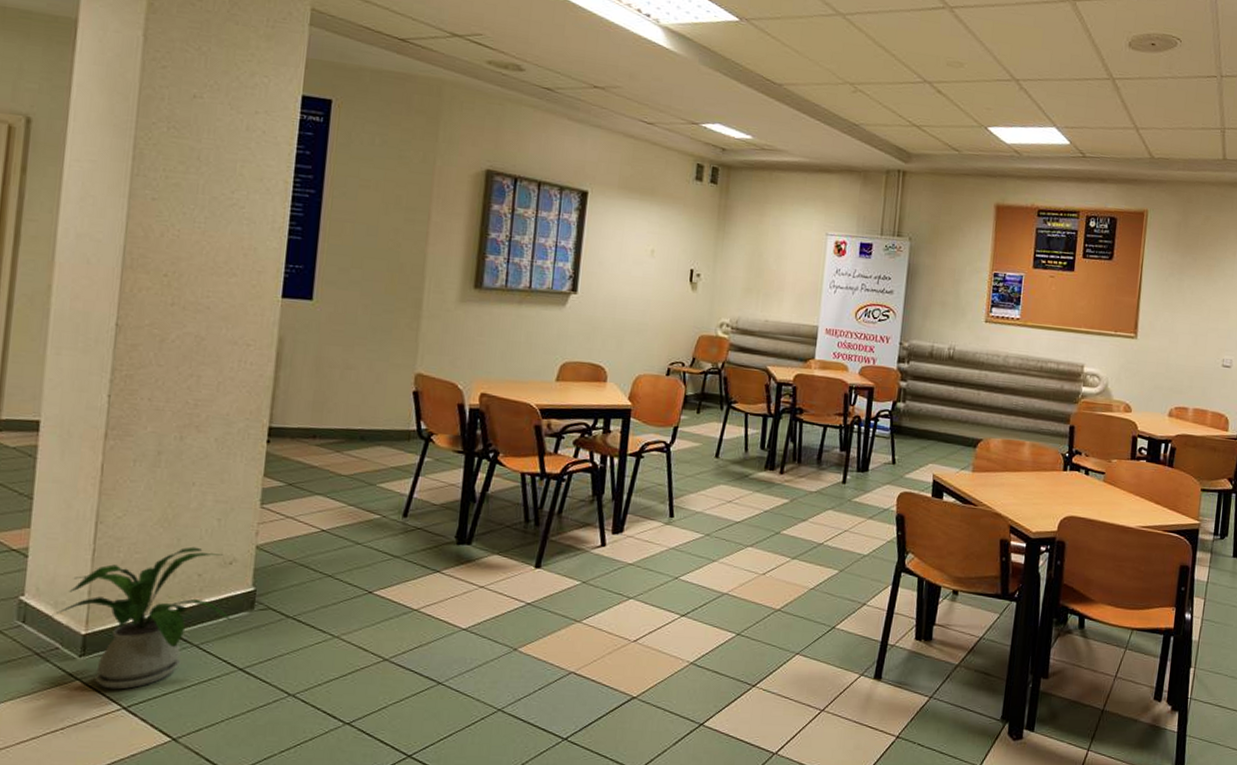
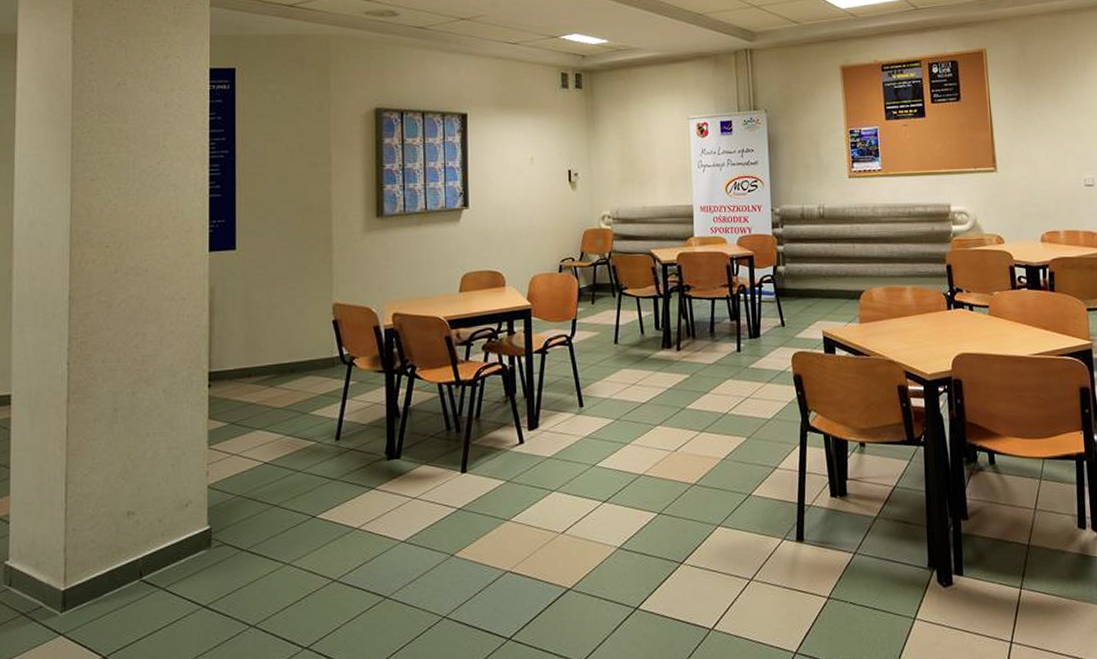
house plant: present [45,546,232,690] -> none [28,494,192,641]

